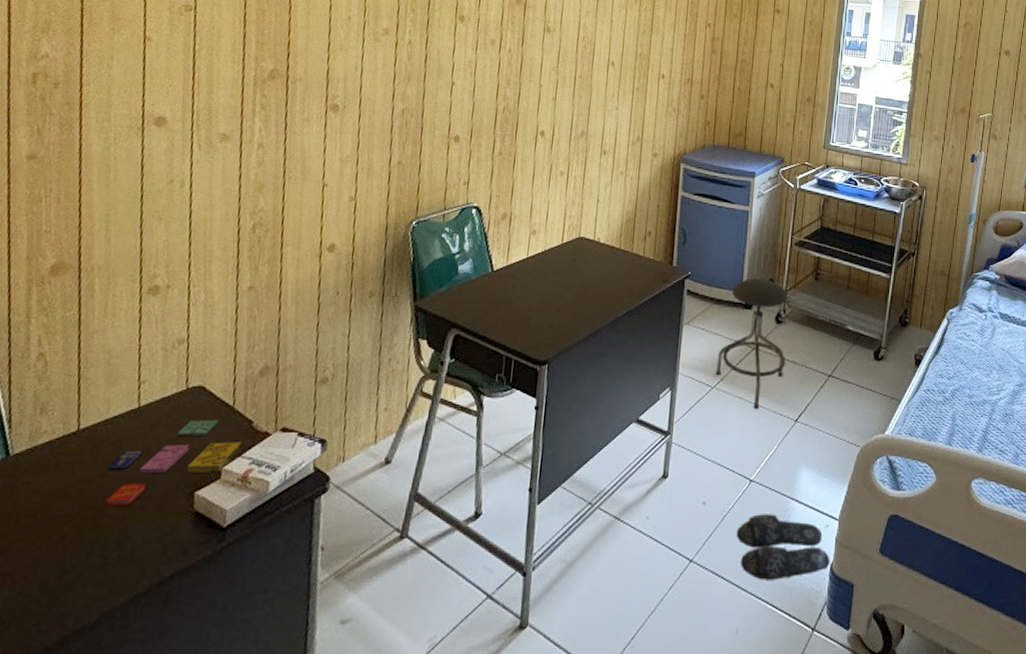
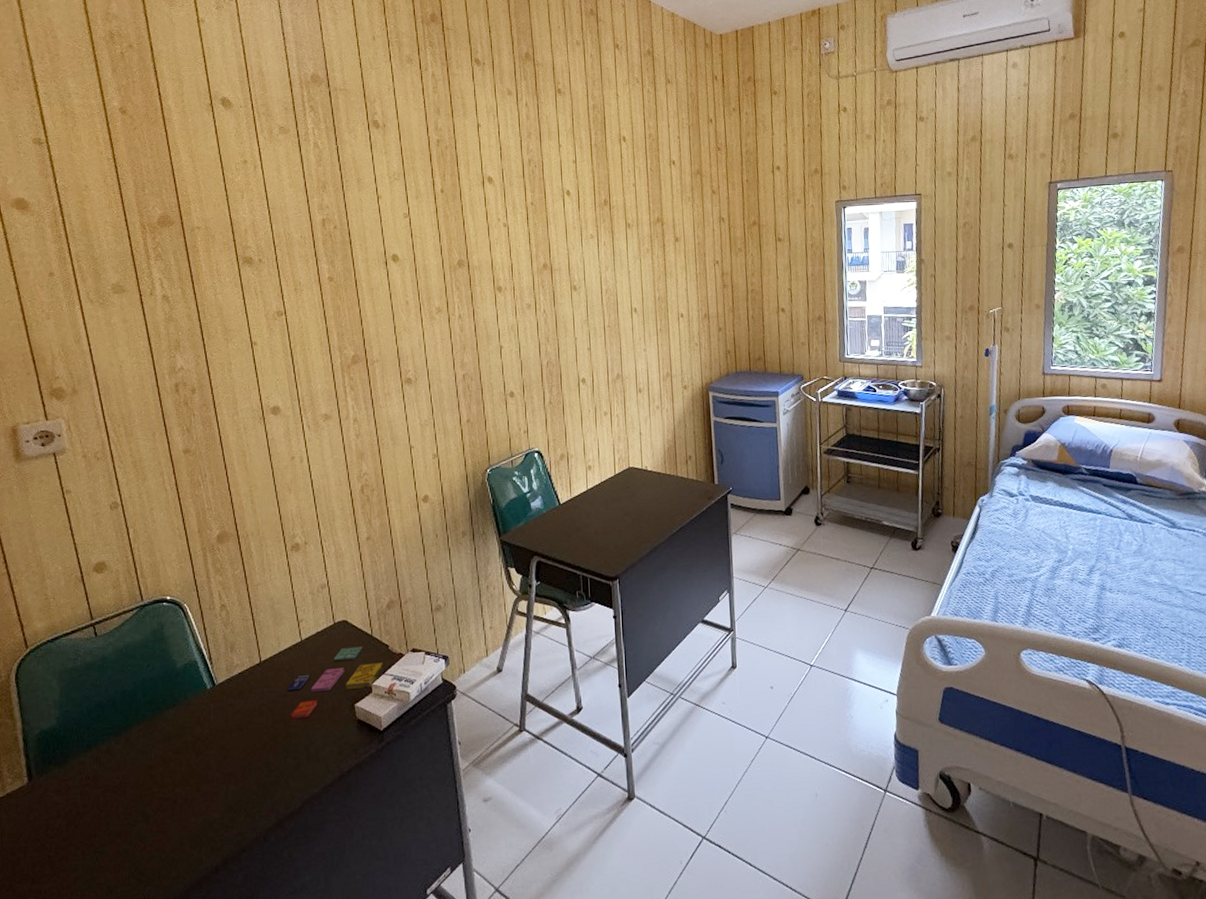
stool: present [716,277,789,409] -> none [766,486,829,603]
slippers: present [737,514,830,580] -> none [805,693,894,751]

